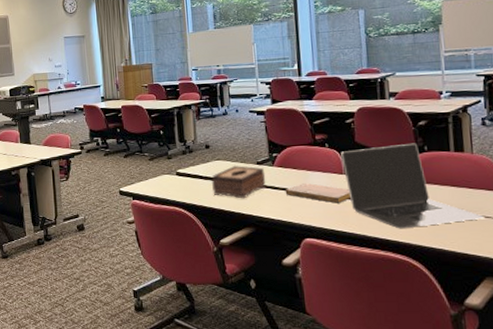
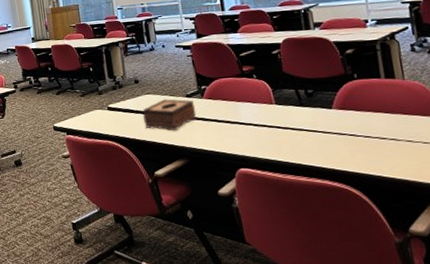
notebook: present [285,183,352,203] -> none [216,114,284,133]
laptop: present [341,143,484,229] -> none [269,71,422,157]

